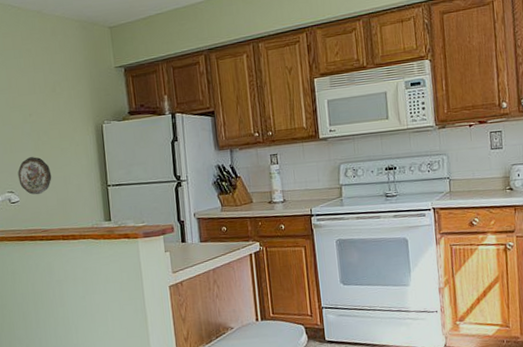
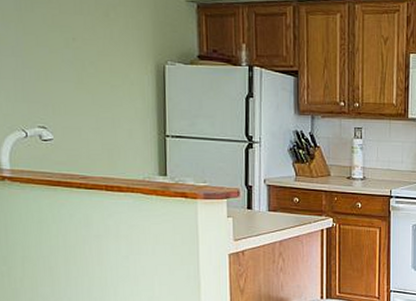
decorative plate: present [18,157,52,195] -> none [53,89,97,135]

